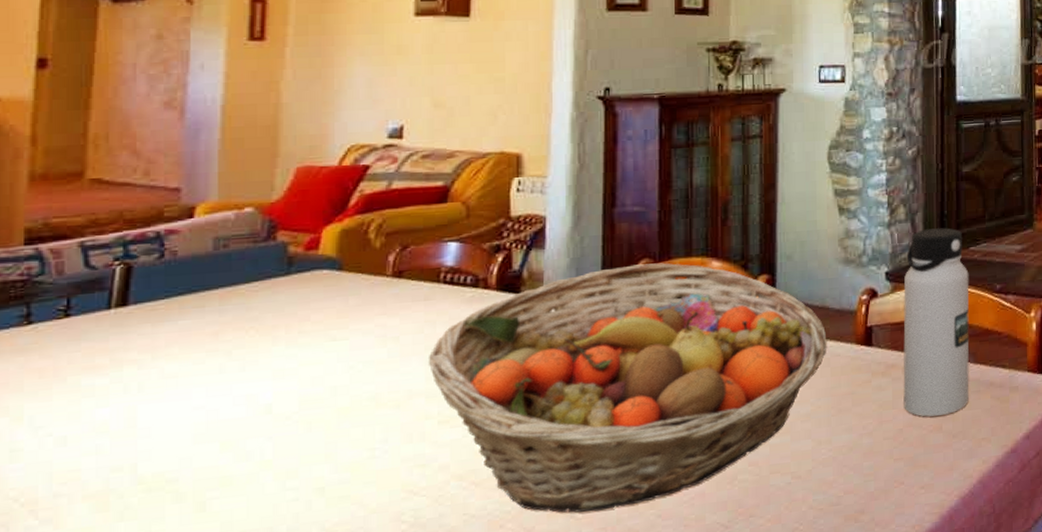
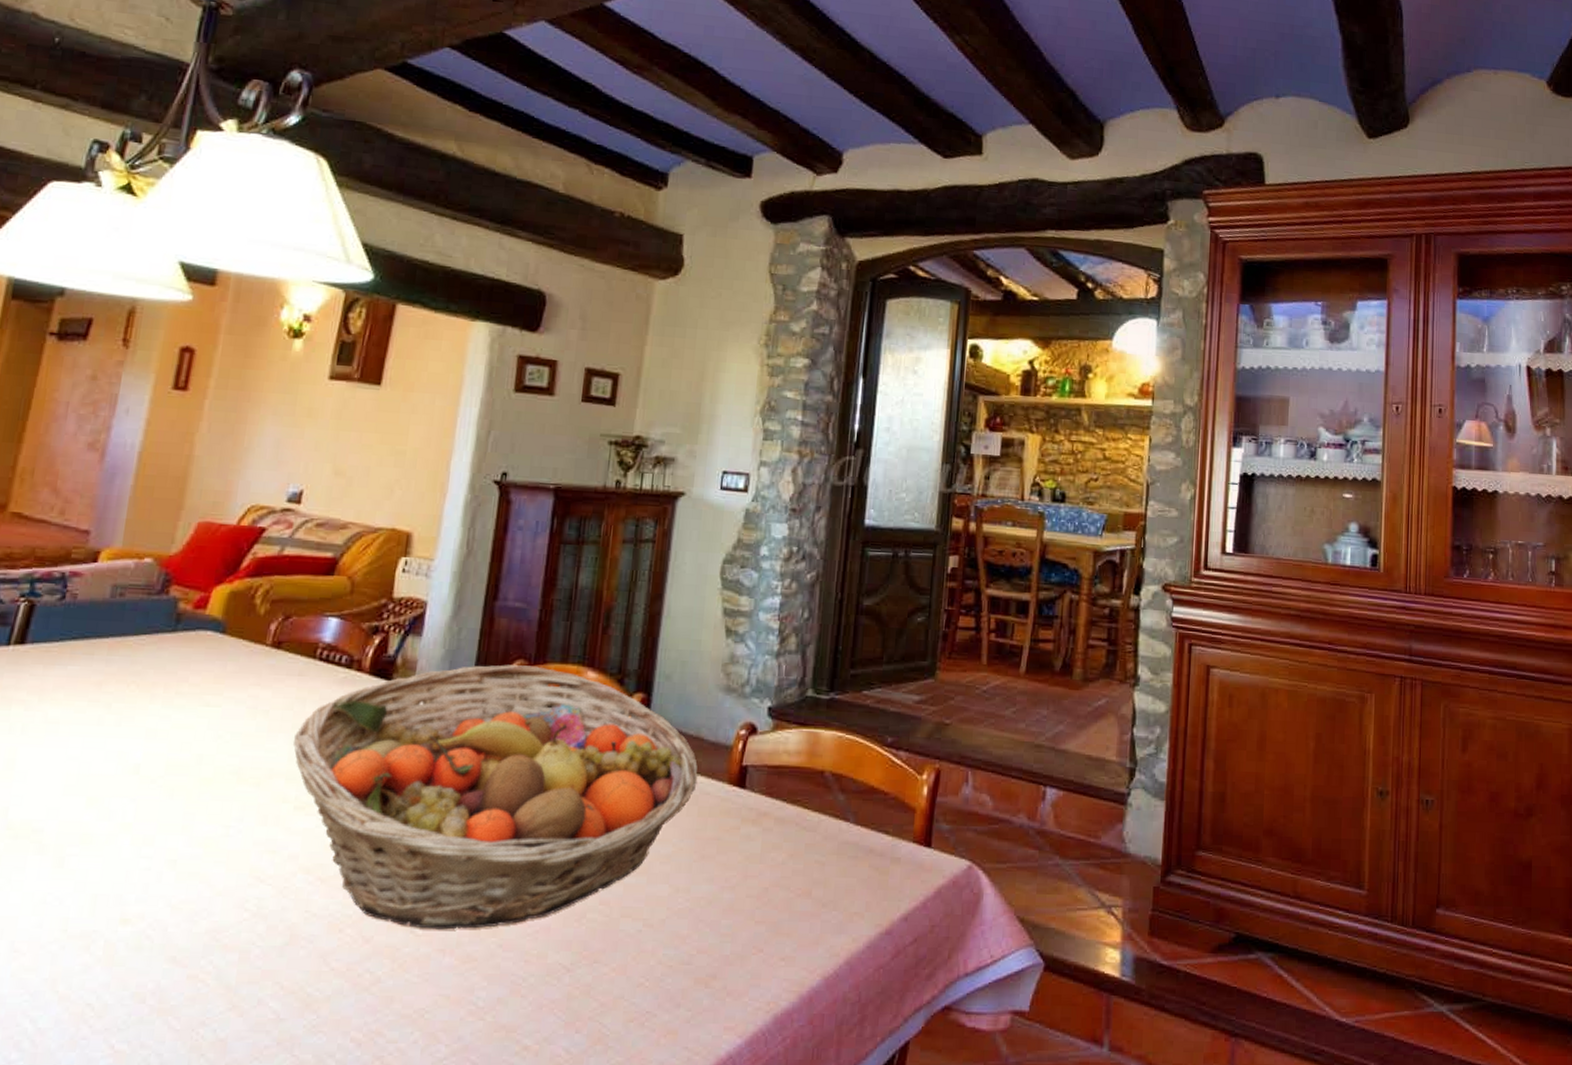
water bottle: present [903,228,969,417] -> none [772,664,859,879]

